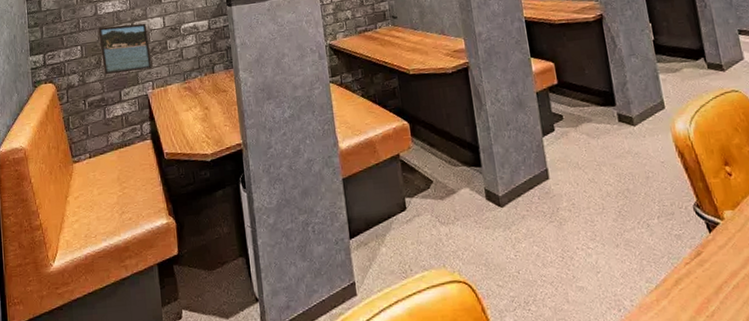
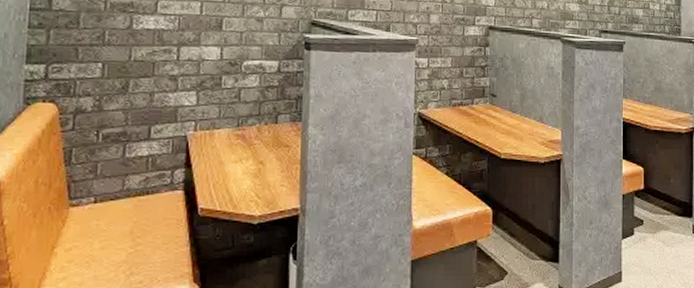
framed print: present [98,23,153,75] -> none [129,45,199,107]

